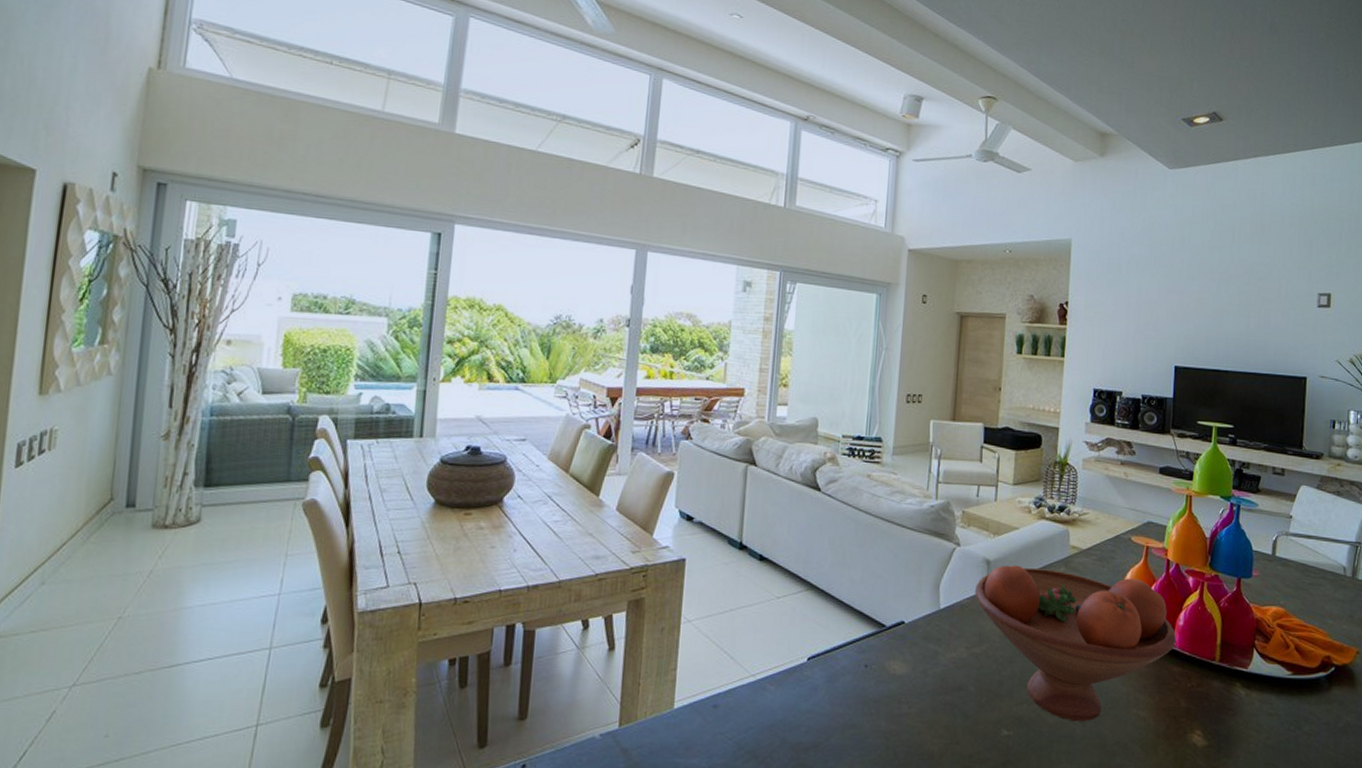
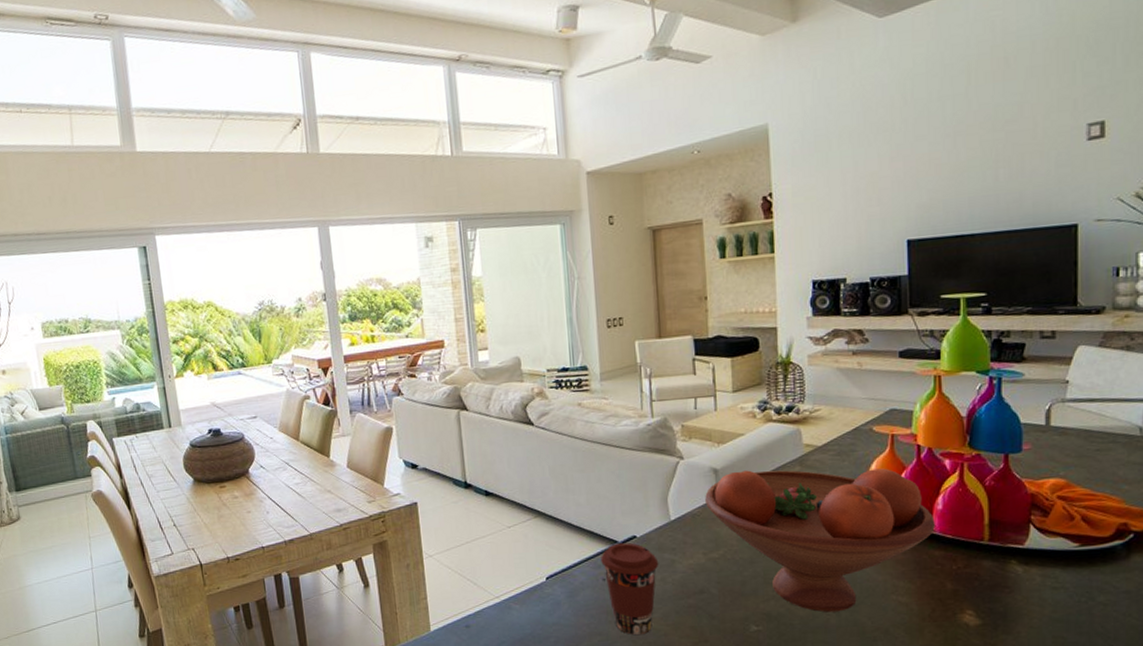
coffee cup: none [866,628,923,732] -> present [601,543,659,636]

